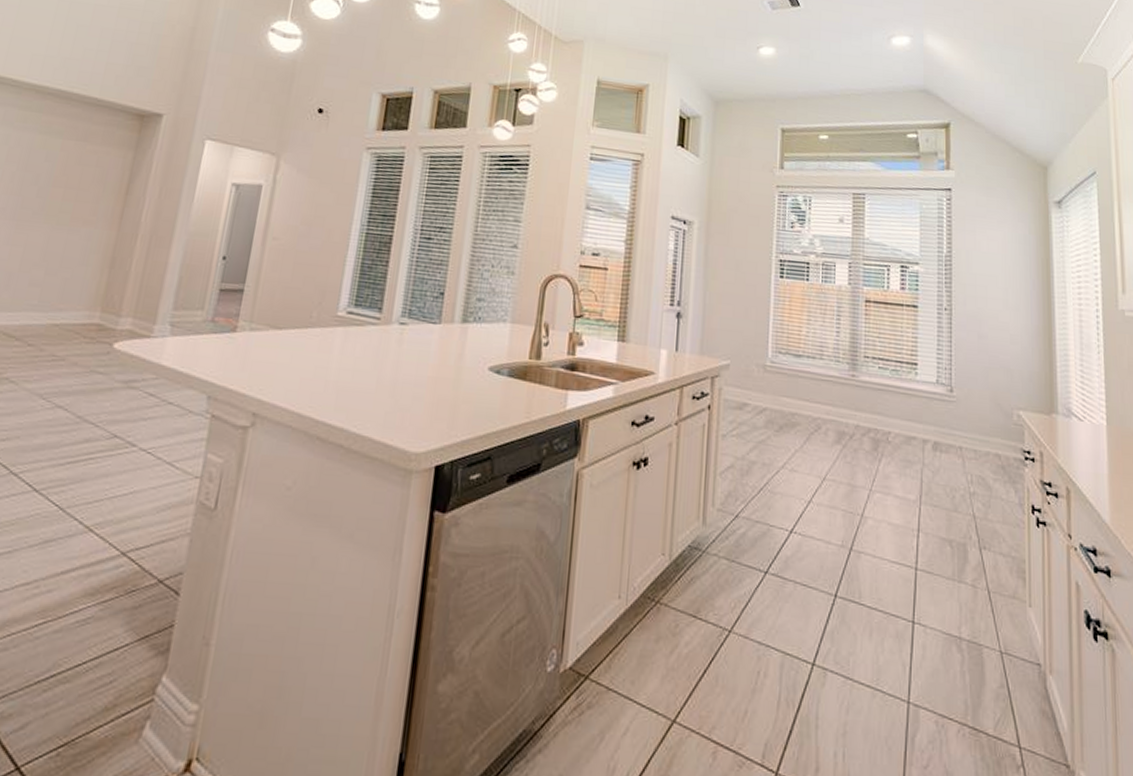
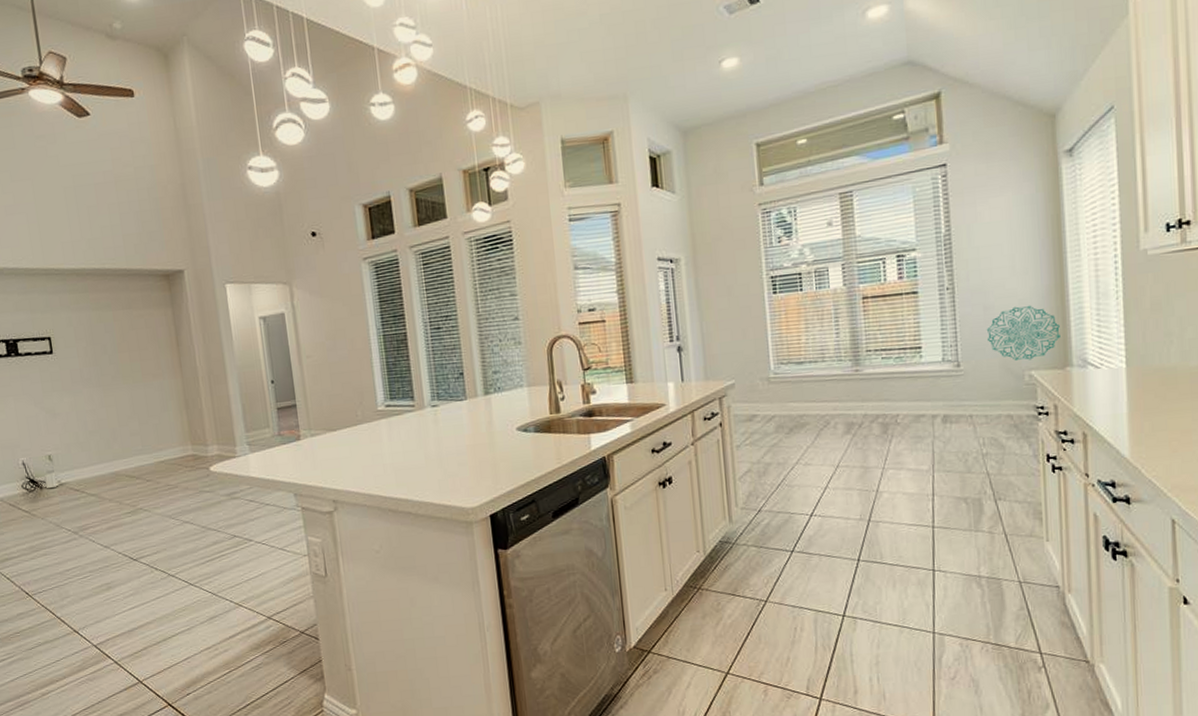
wall decoration: none [979,340,1047,399] -> present [986,305,1060,360]

